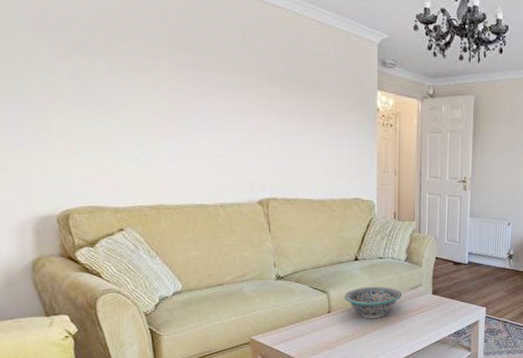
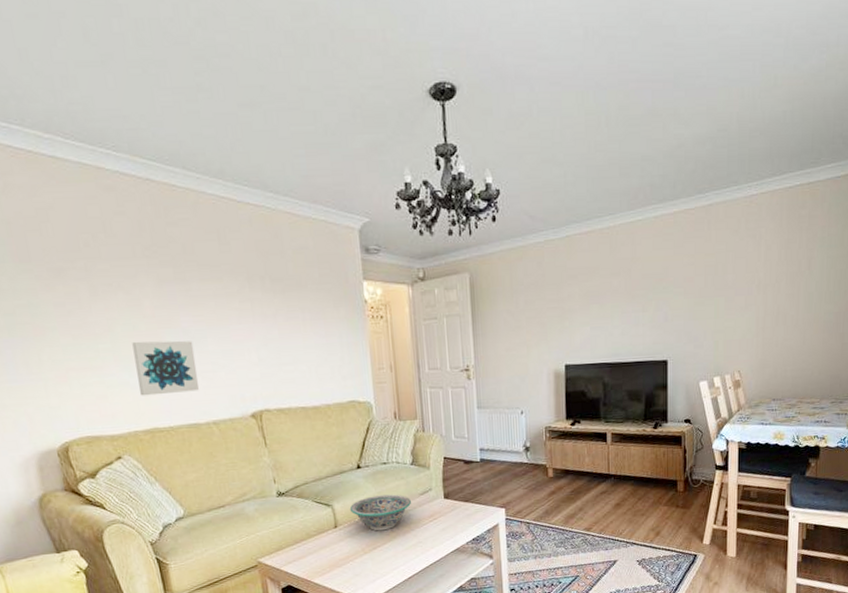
wall art: none [146,120,210,174] -> present [132,340,200,396]

